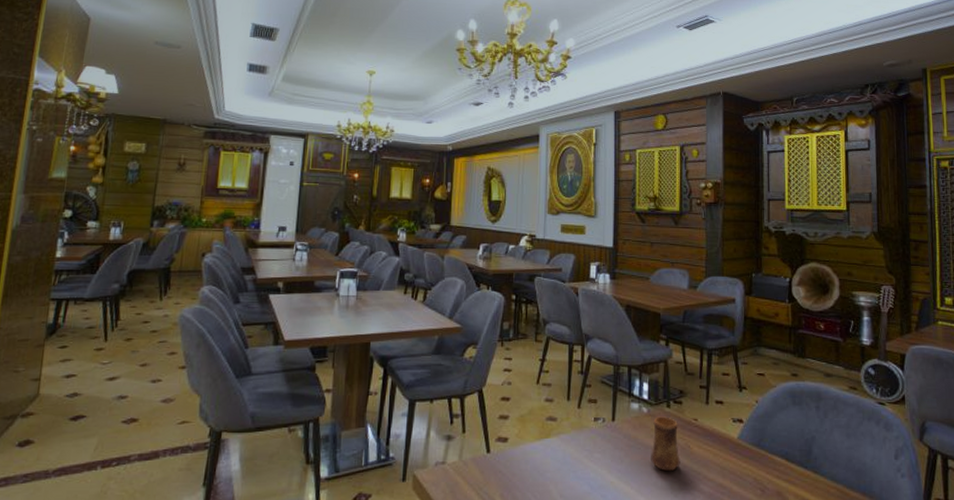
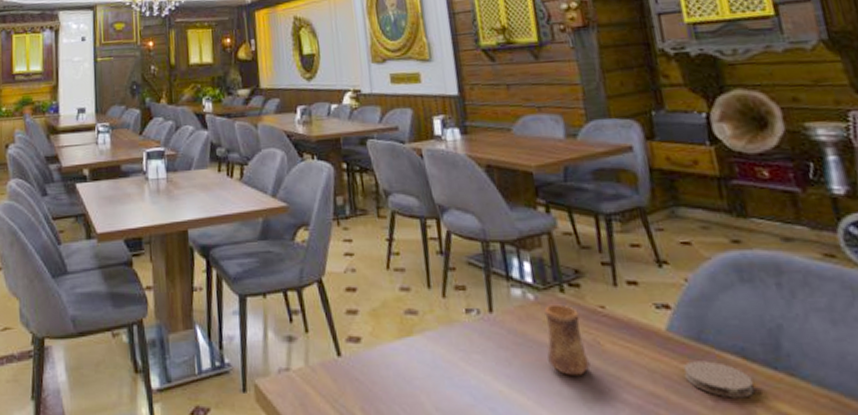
coaster: none [745,461,790,489] -> present [683,360,755,398]

